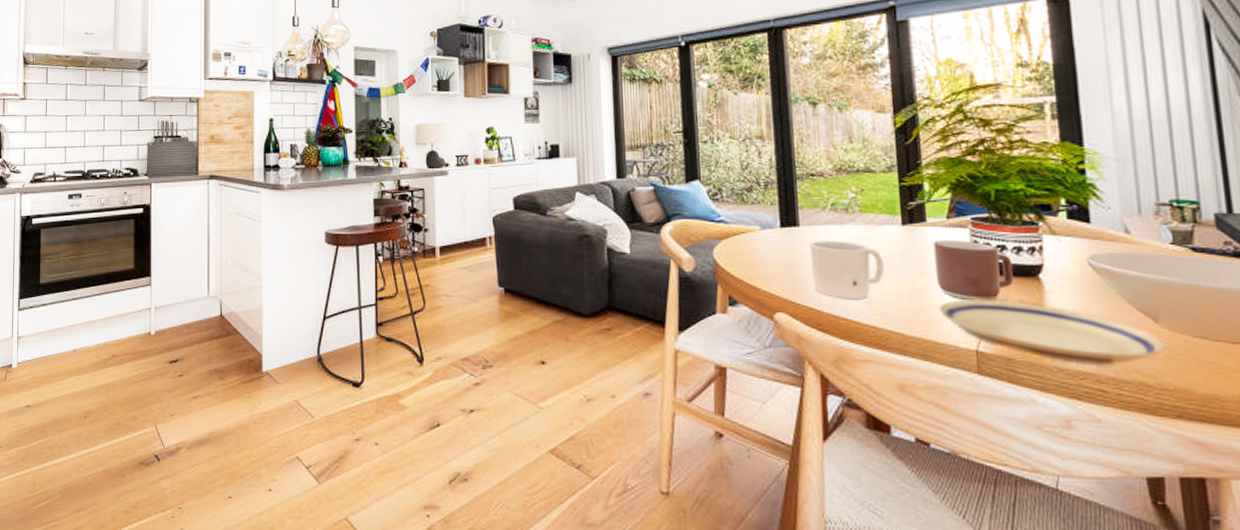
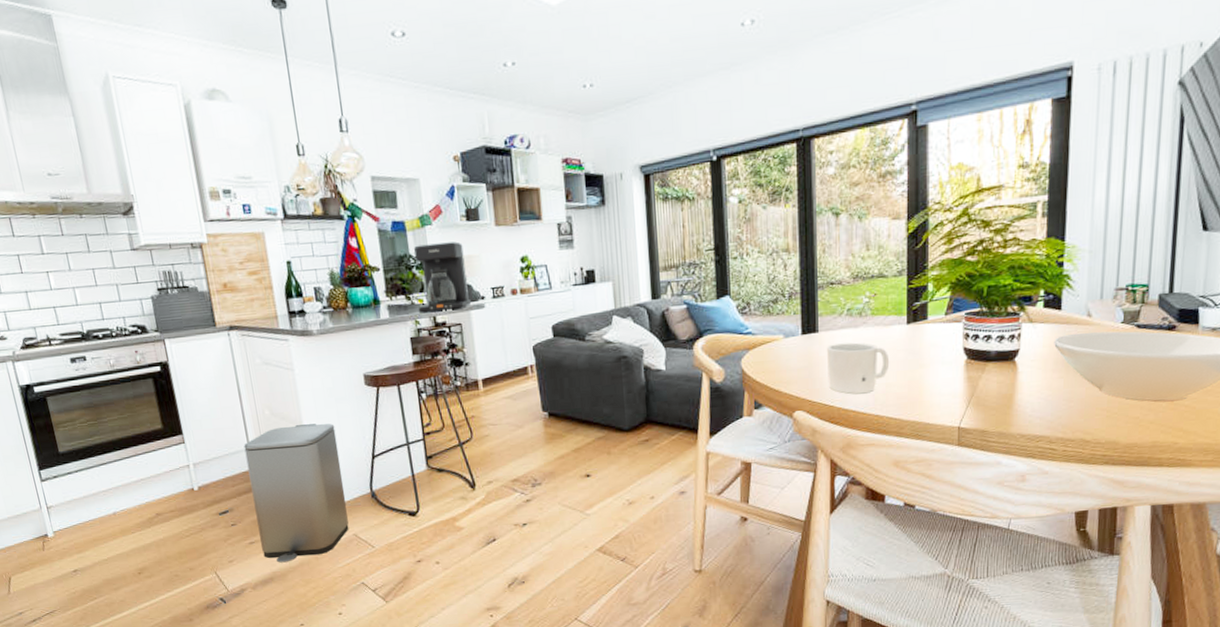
pedal bin: none [204,278,292,423] -> present [244,424,349,563]
coffee maker: none [385,110,436,176] -> present [414,241,472,313]
mug: present [933,240,1014,301] -> none [931,333,995,386]
plate: present [938,299,1165,365] -> none [931,383,1104,429]

